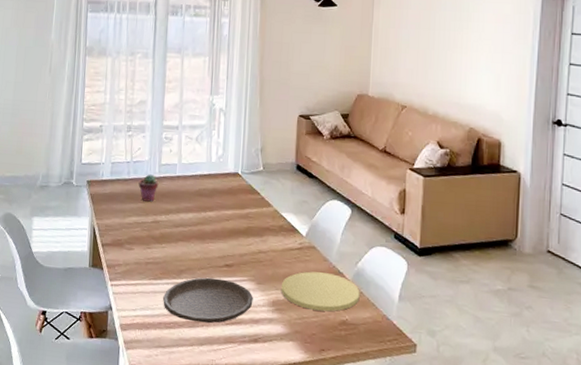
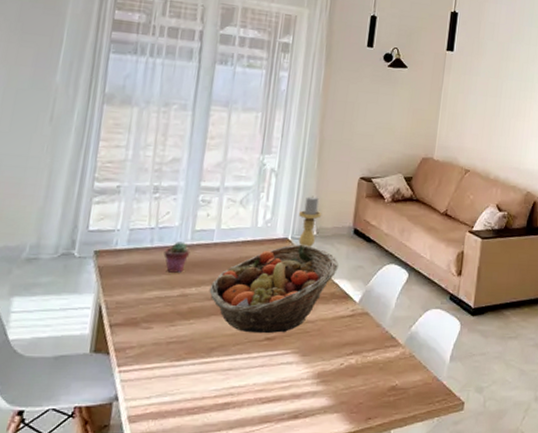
plate: present [163,277,253,324] -> none [186,353,296,404]
fruit basket: none [176,178,285,261] -> present [209,244,339,334]
candle holder: none [245,133,267,182] -> present [298,195,322,247]
plate: present [281,271,360,312] -> none [328,338,412,379]

